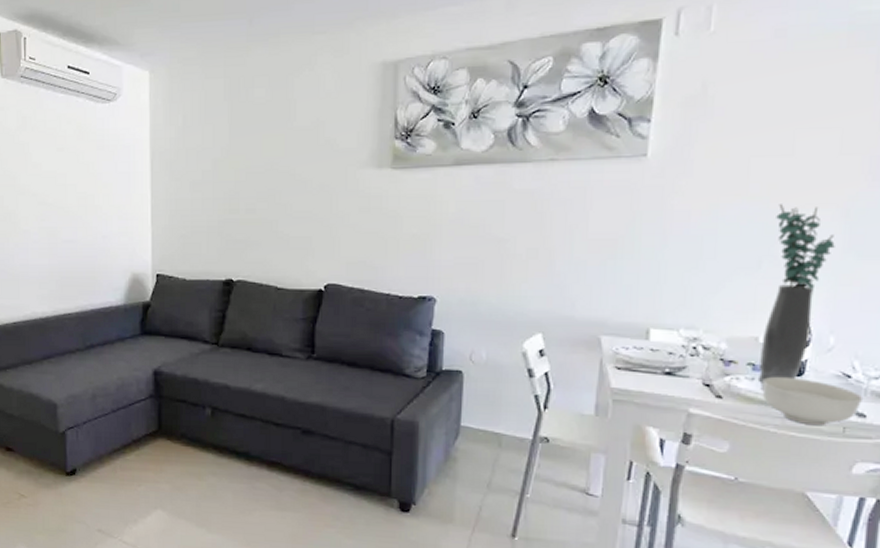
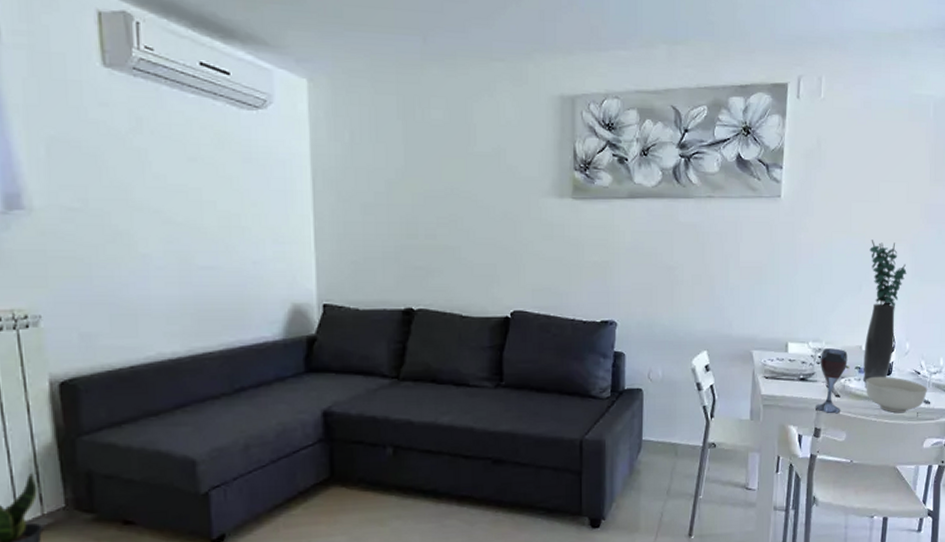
cup: none [686,338,736,419] -> present [816,348,848,414]

